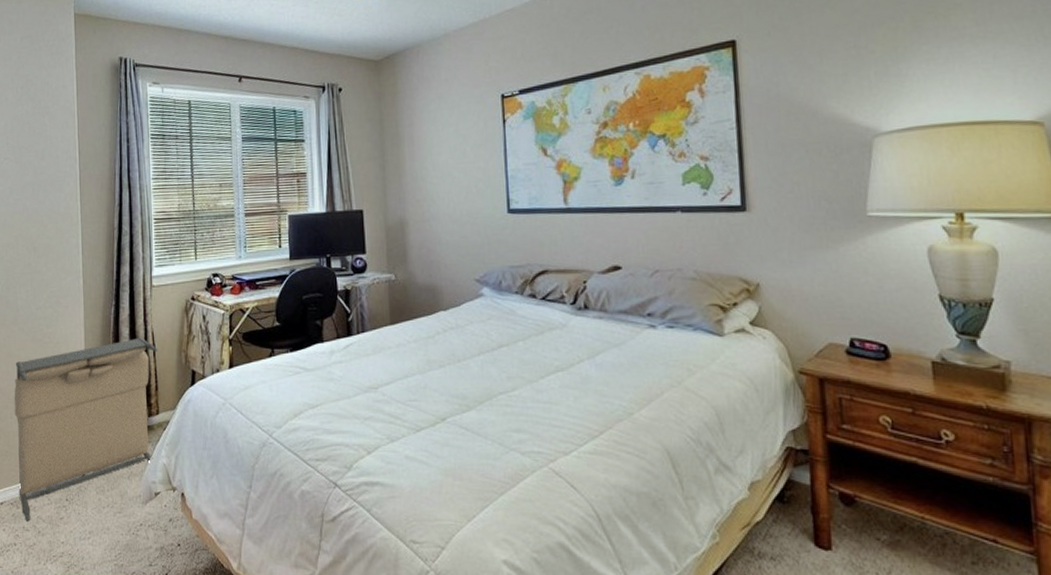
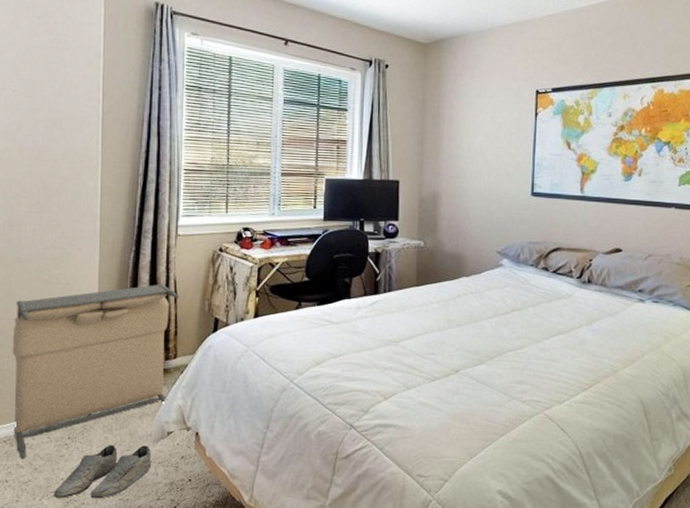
shoe: none [56,506,142,564] -> present [54,445,152,499]

